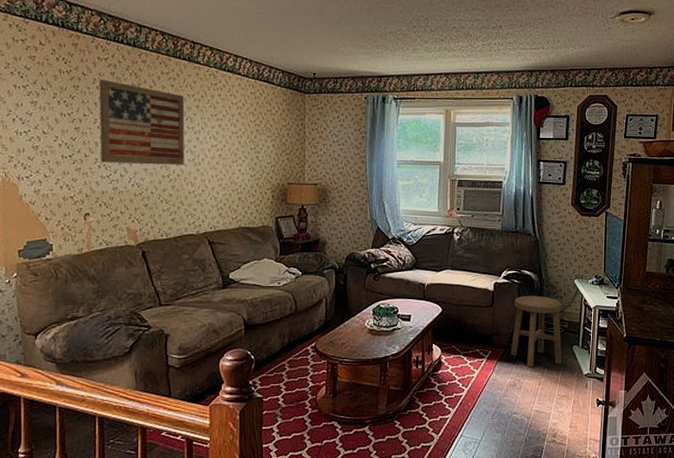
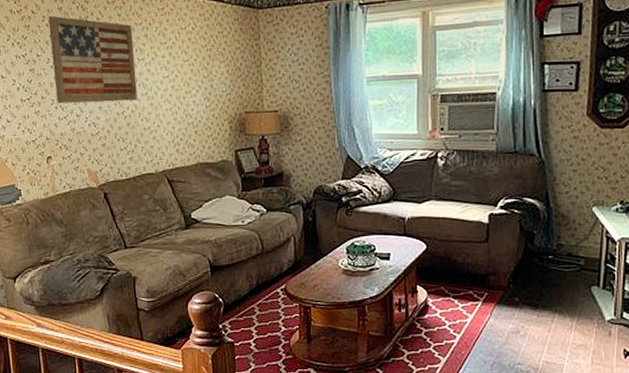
stool: present [510,295,562,368] -> none [511,227,578,312]

